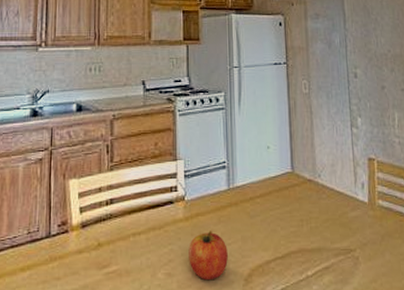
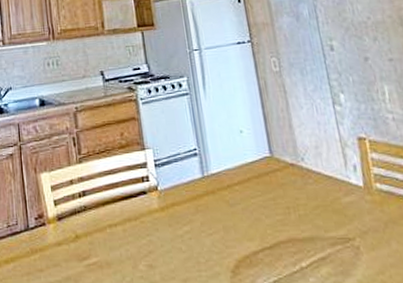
fruit: present [189,230,228,281] -> none [167,220,211,273]

